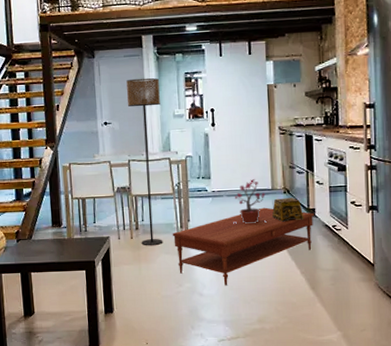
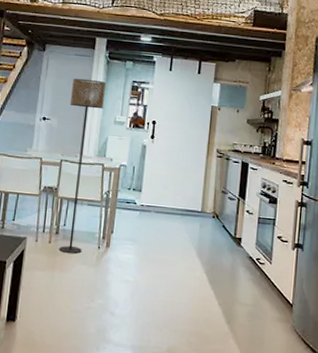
coffee table: present [172,207,314,286] -> none [92,229,240,308]
potted plant: present [232,178,268,224] -> none [156,198,194,246]
decorative box: present [271,198,304,222] -> none [197,222,230,248]

